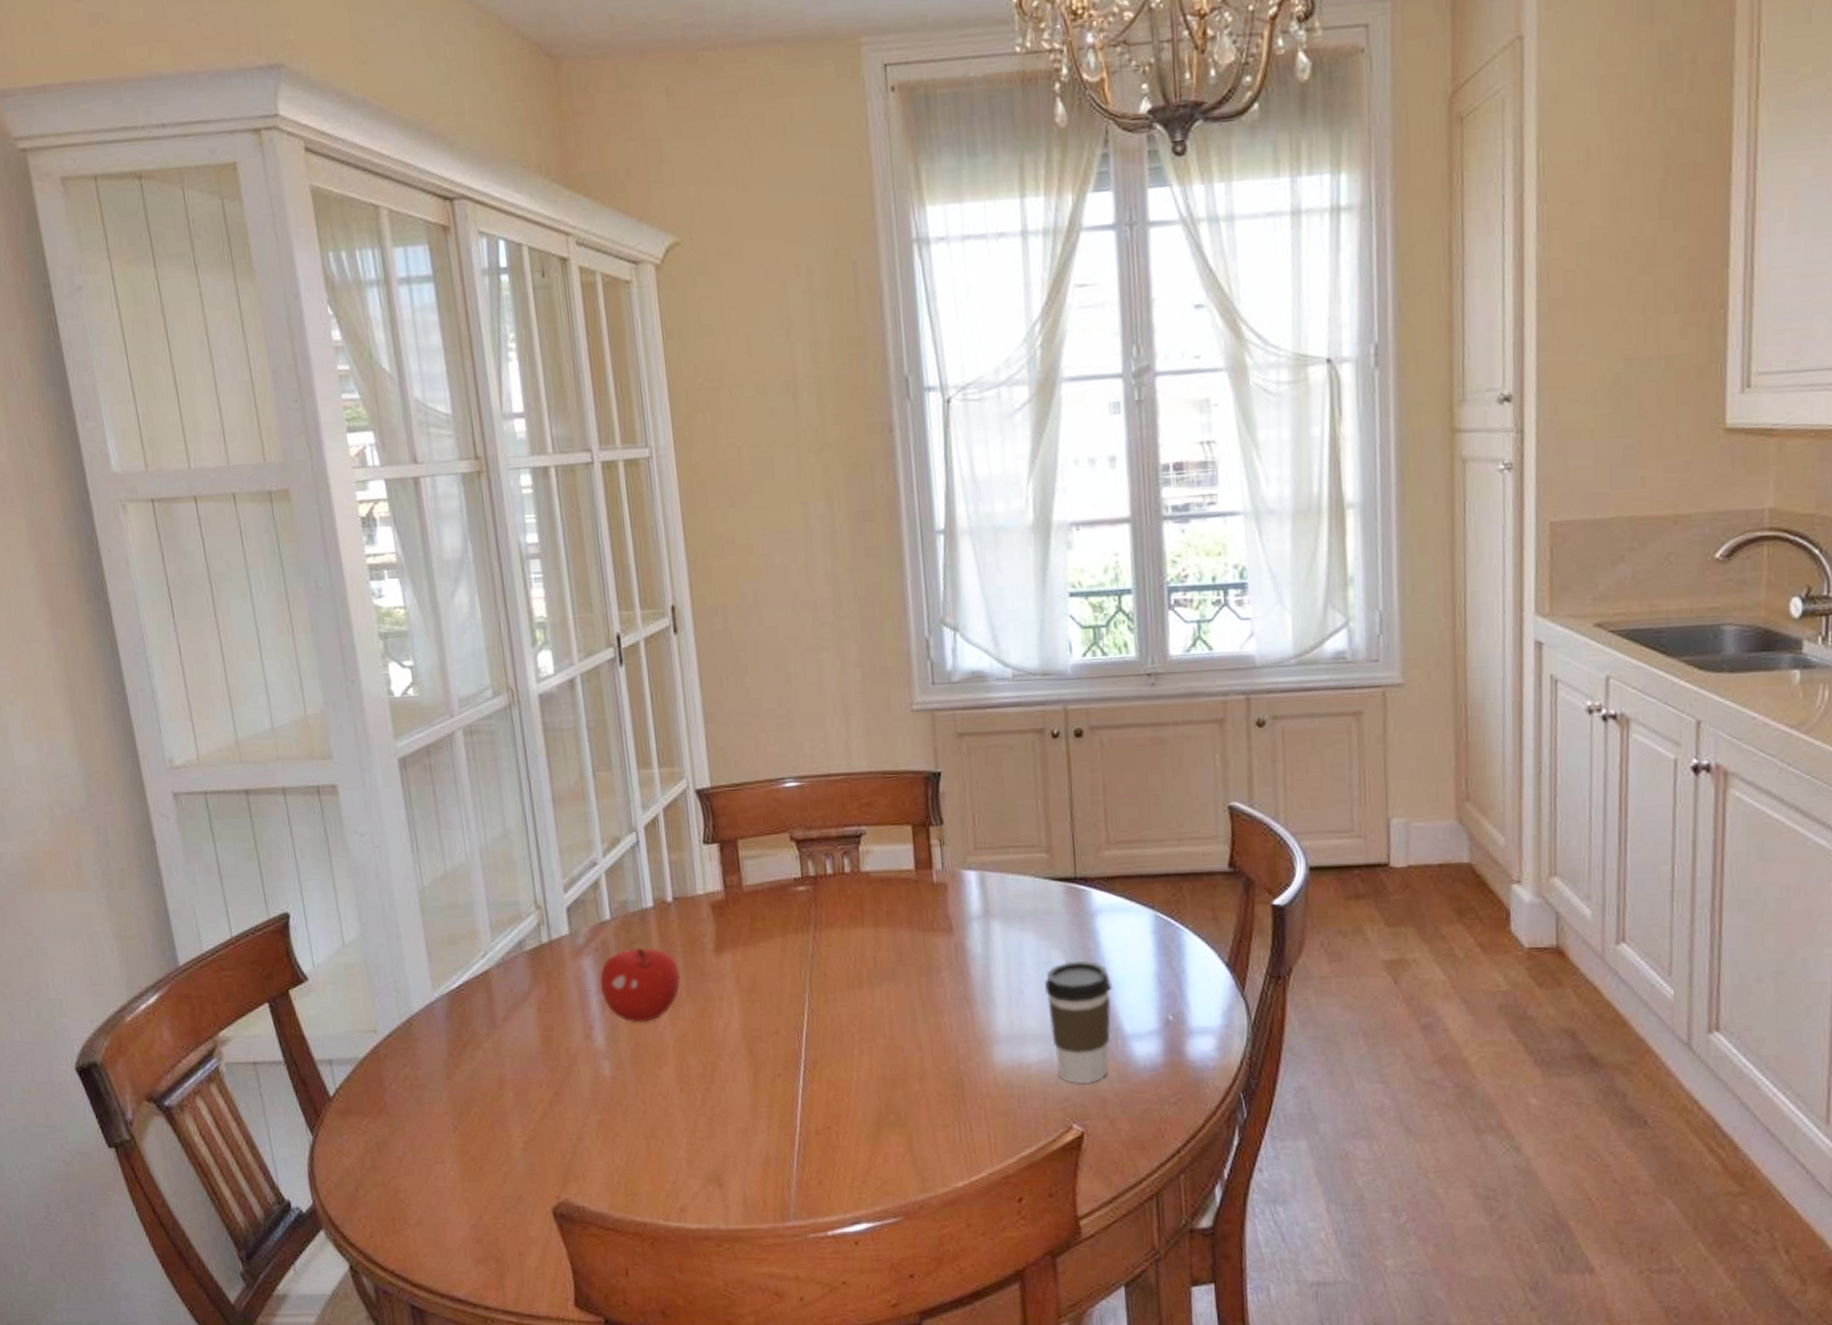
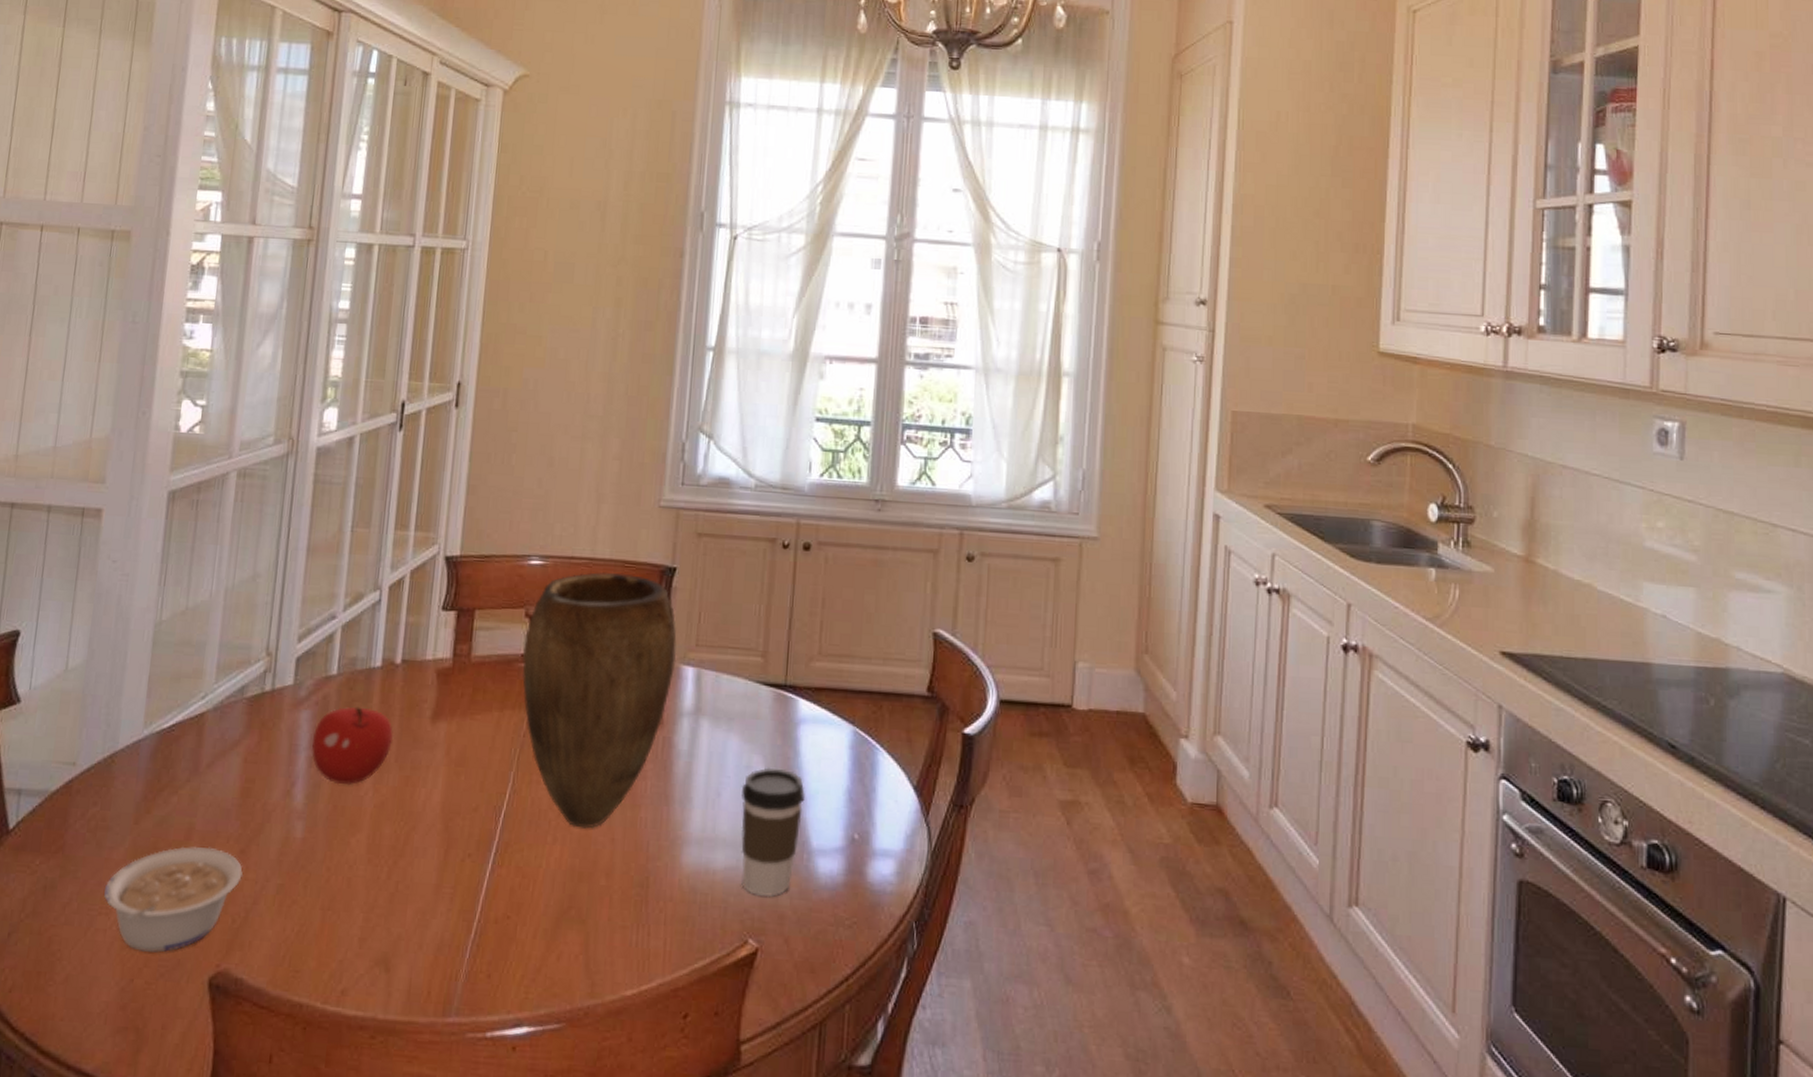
legume: none [434,1093,562,1191] -> present [104,846,243,953]
vase: none [793,784,957,1039] -> present [521,572,677,829]

